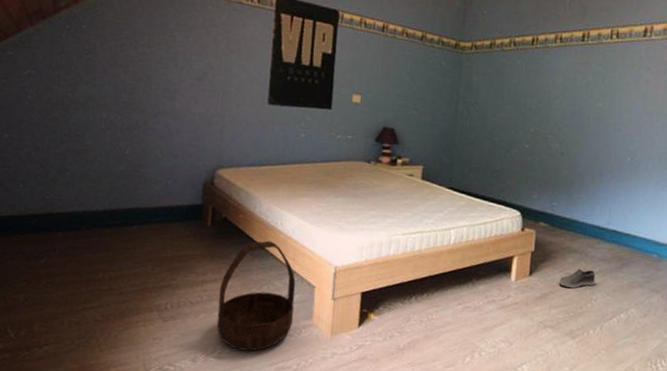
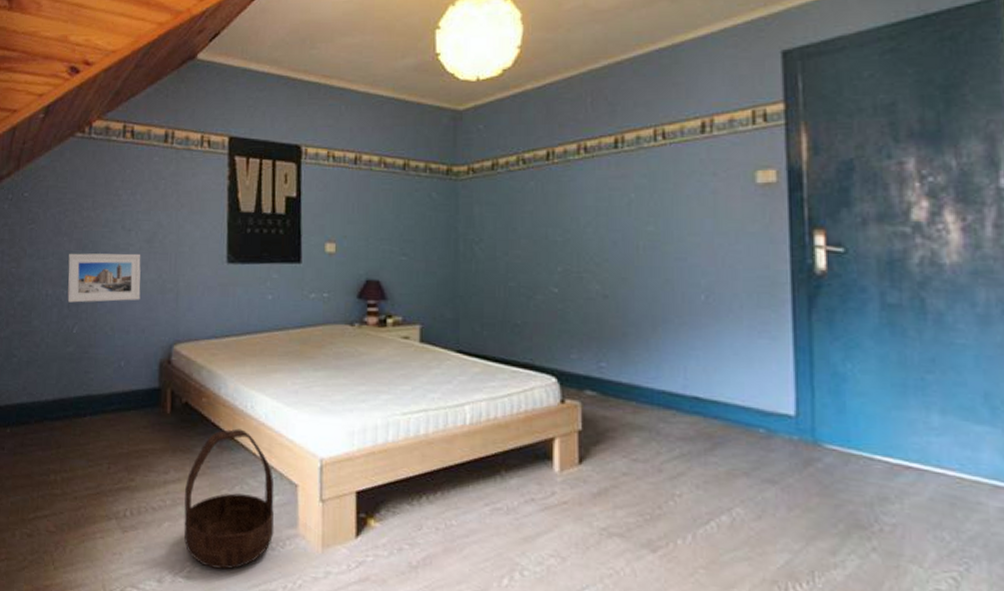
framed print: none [121,83,192,130] -> present [67,253,141,303]
shoe: present [559,269,595,288] -> none [623,453,675,480]

